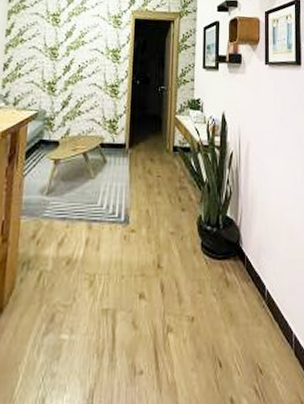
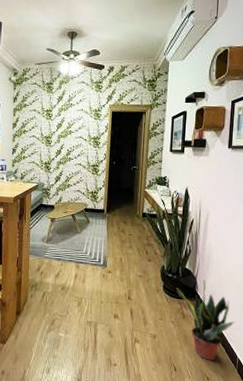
potted plant: none [216,230,287,343] -> present [176,279,235,360]

